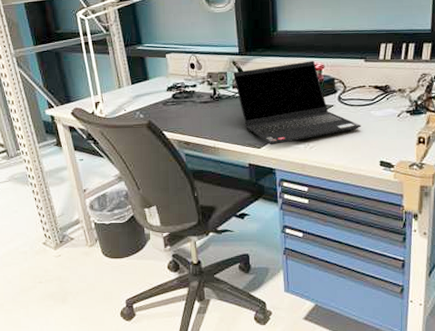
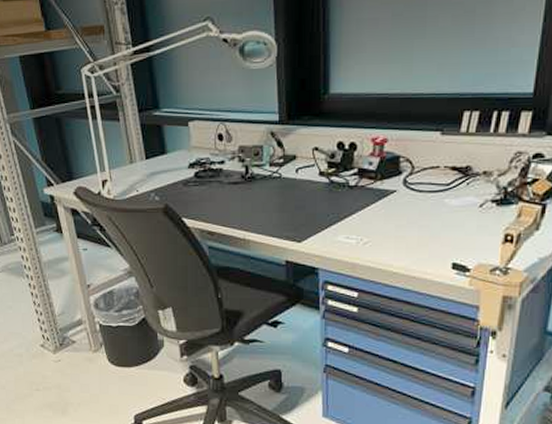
laptop computer: present [233,61,362,145] -> none [271,133,431,239]

